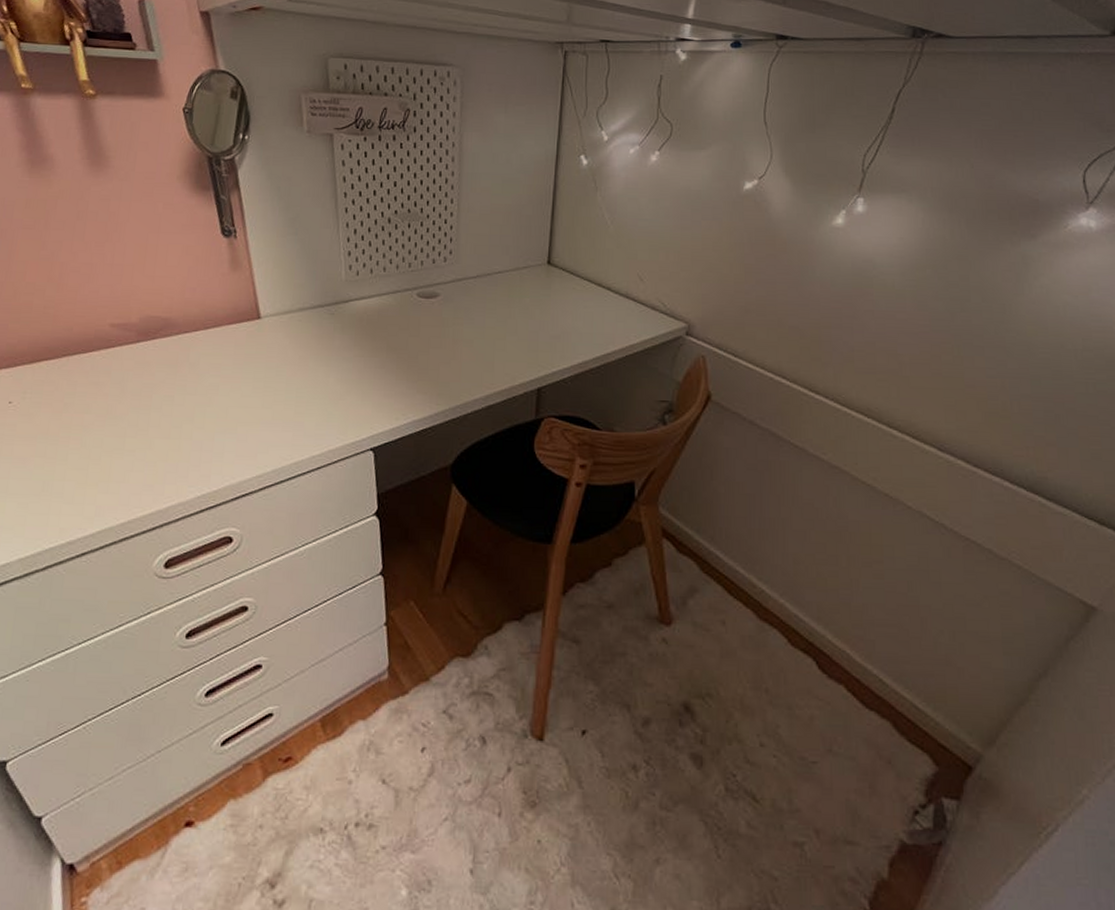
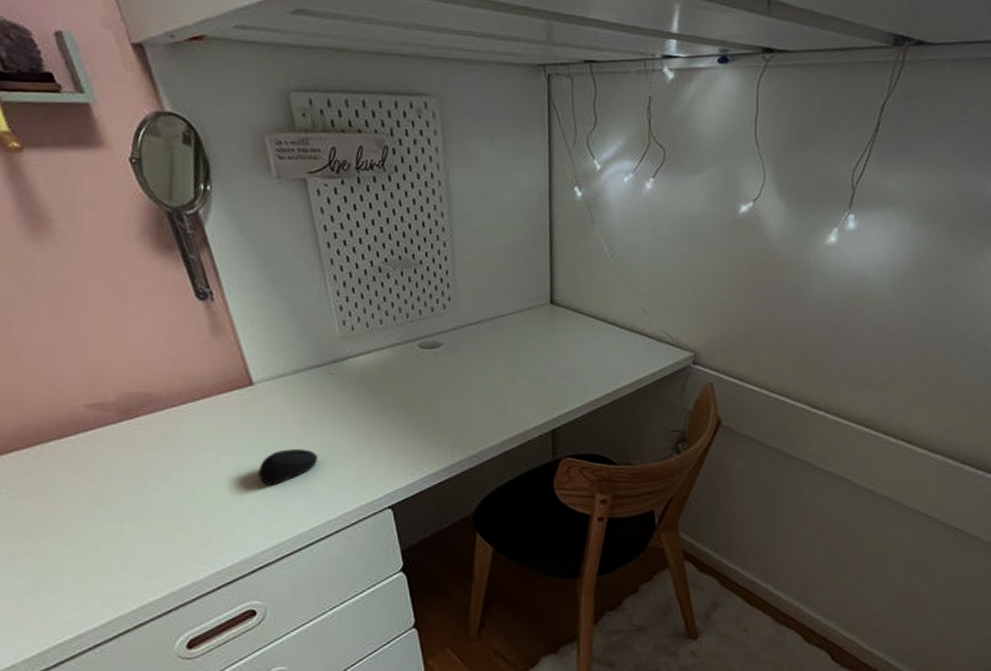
computer mouse: none [253,382,311,416] -> present [258,448,319,486]

